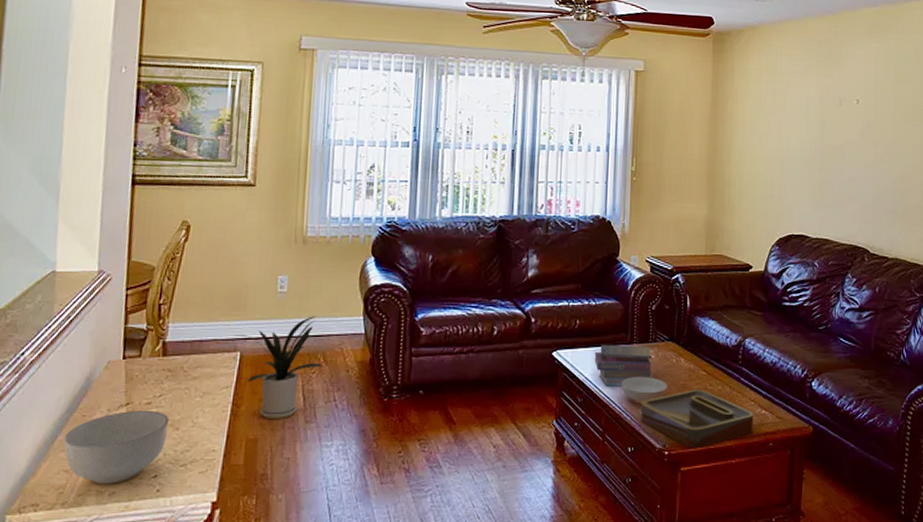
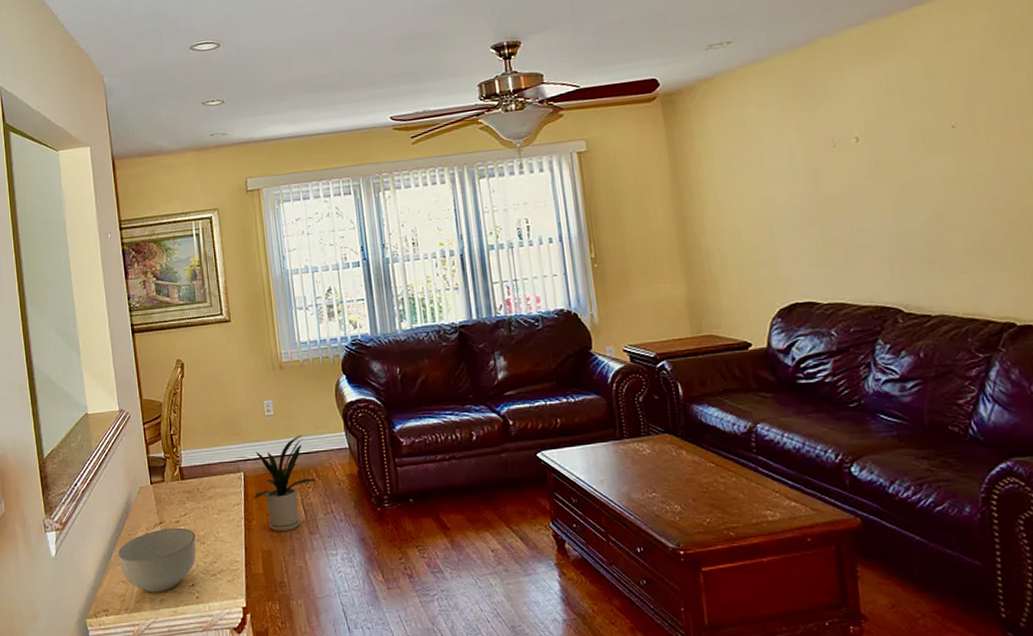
books: present [594,344,654,387] -> none [582,440,654,485]
bowl: present [621,376,668,404] -> none [617,472,672,501]
decorative tray: present [640,389,754,449] -> none [643,482,784,548]

